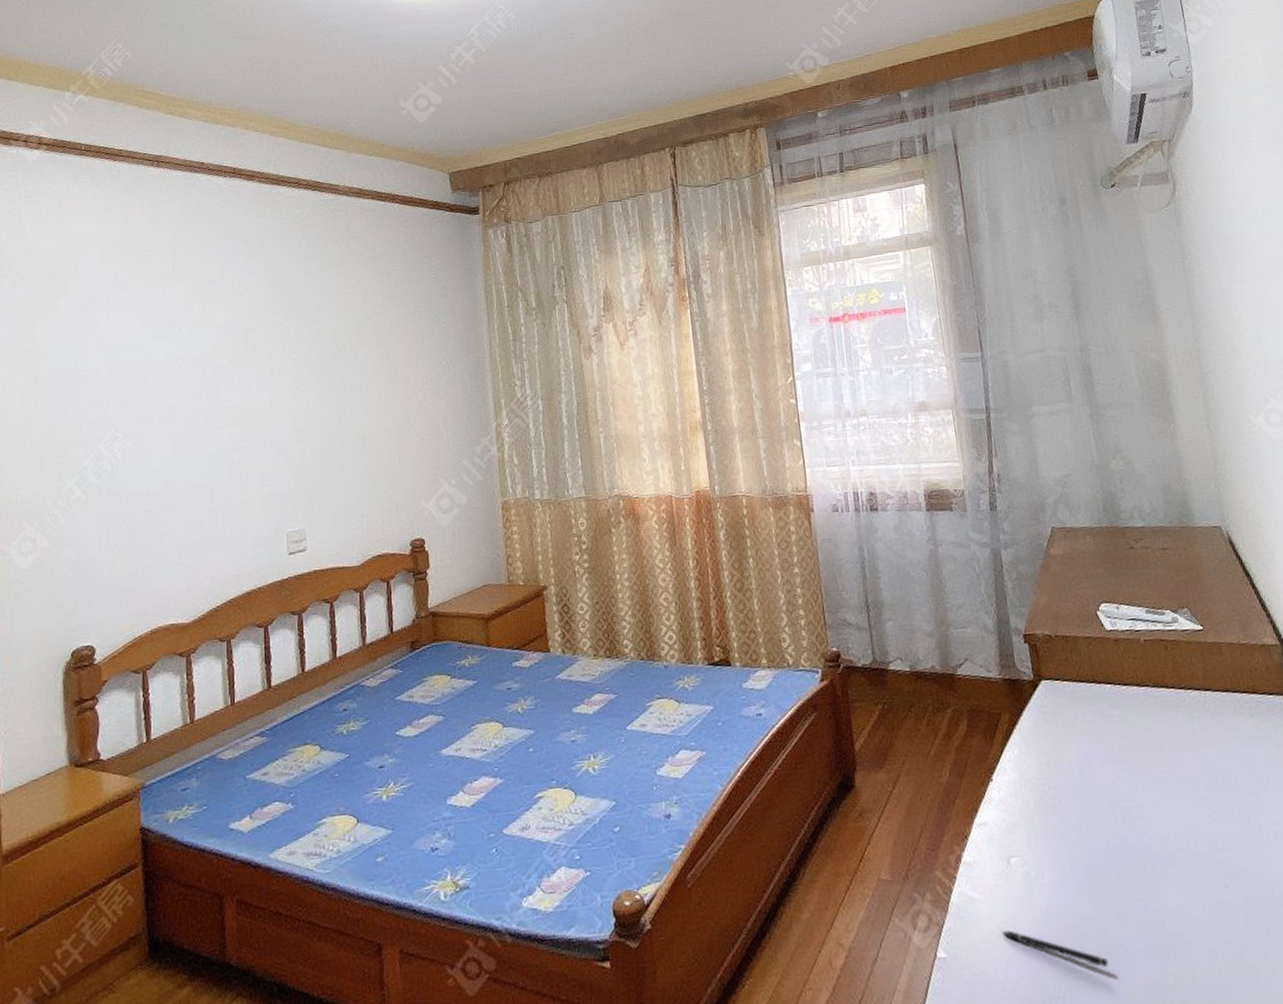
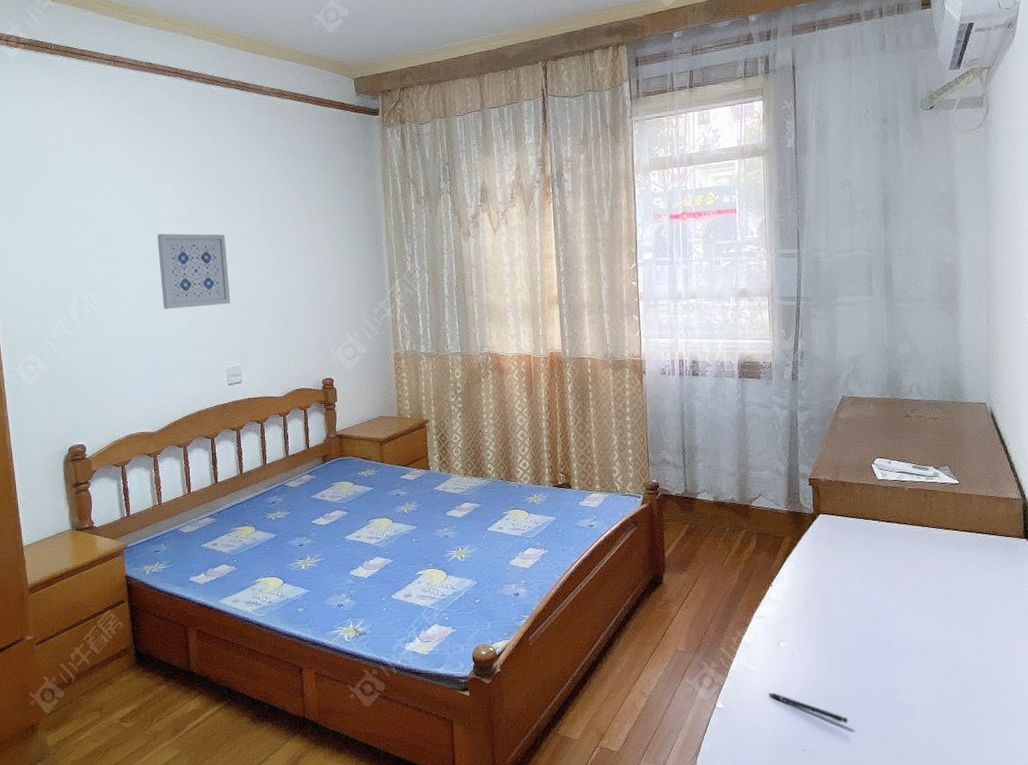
wall art: none [203,362,295,460] -> present [157,233,231,309]

